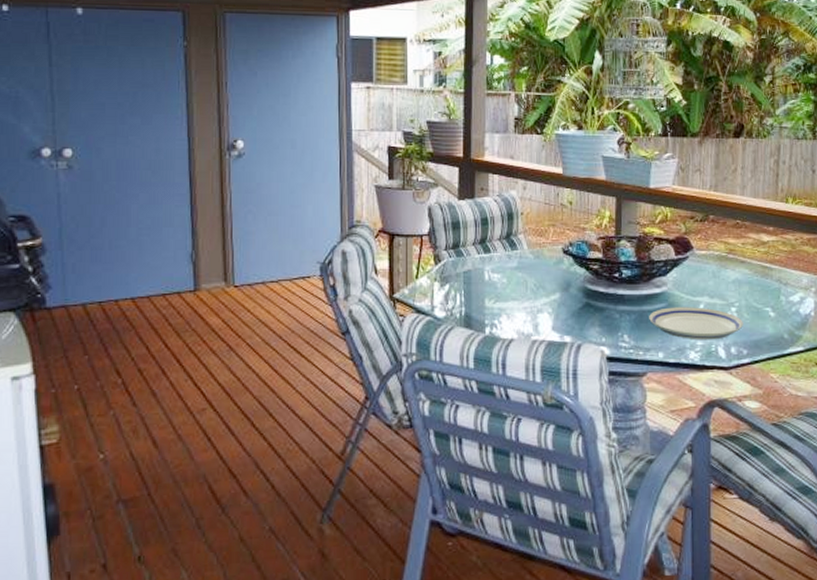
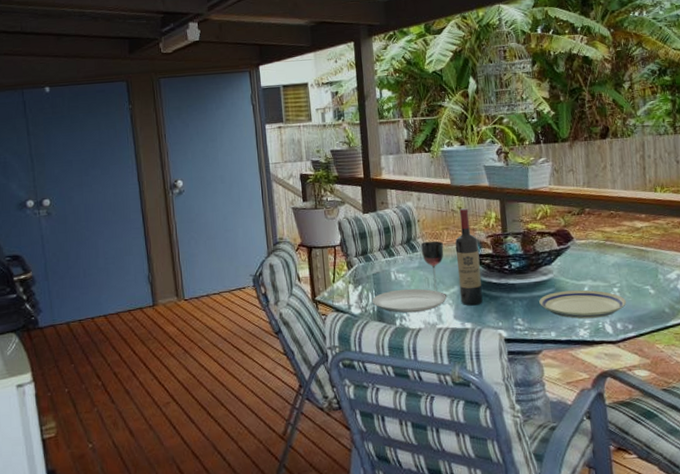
plate: none [460,292,546,320] -> present [372,288,447,313]
wineglass: none [522,238,548,303] -> present [421,240,446,296]
wine bottle: none [561,203,588,317] -> present [455,208,483,306]

